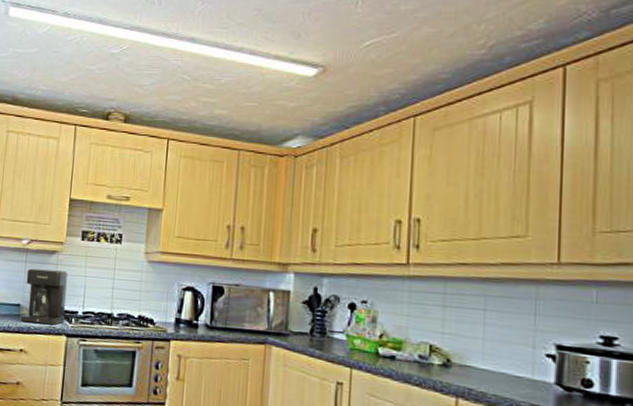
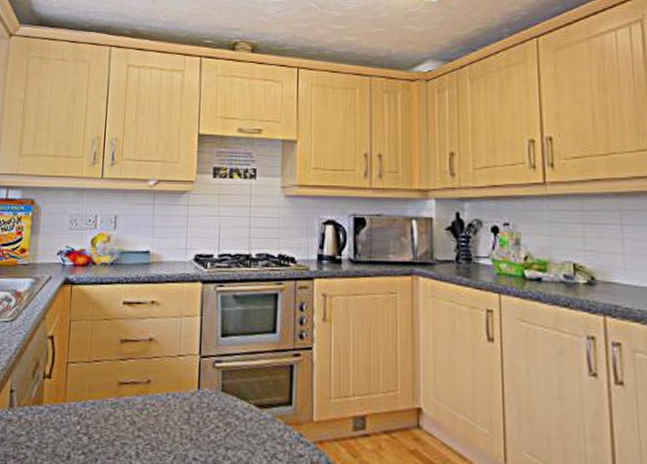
coffee maker: present [20,268,68,325] -> none [150,211,201,272]

